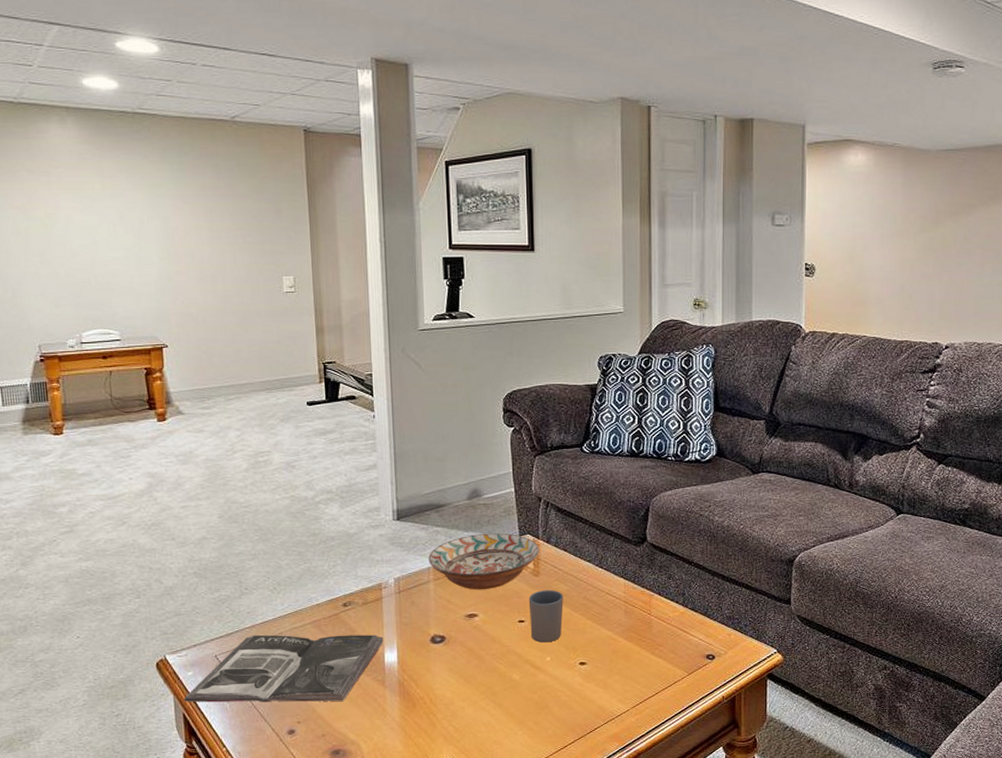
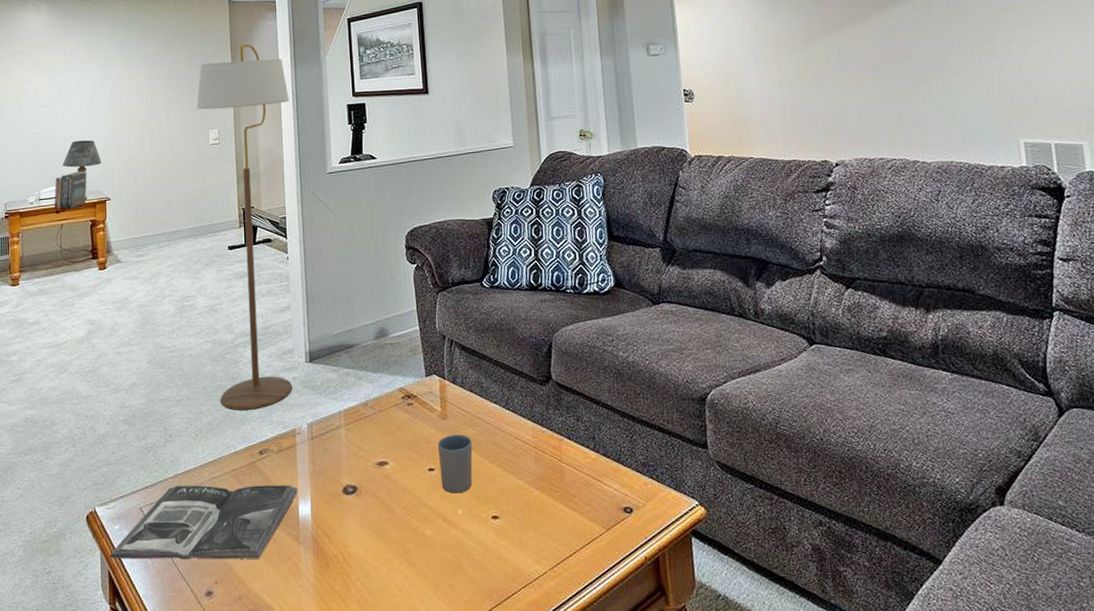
books: none [99,314,139,355] -> present [54,171,87,209]
table lamp: none [107,280,155,346] -> present [62,140,102,200]
floor lamp: none [267,181,378,565] -> present [196,43,292,410]
decorative bowl: present [428,533,539,590] -> none [339,373,446,436]

